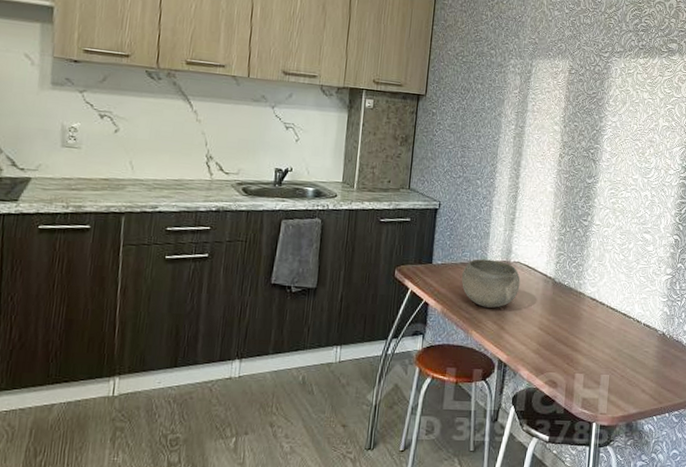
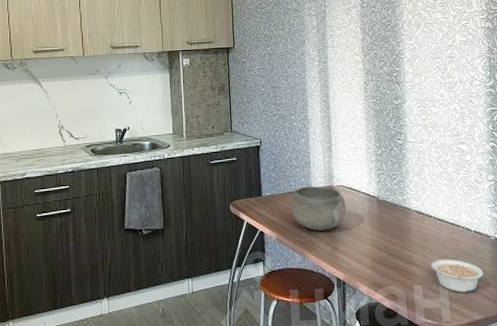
legume: none [596,349,646,386] -> present [431,259,484,293]

